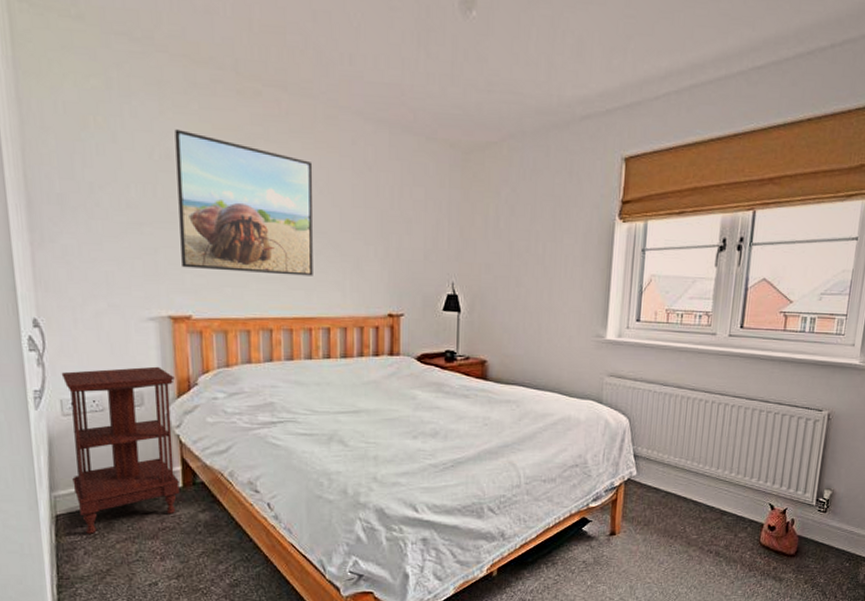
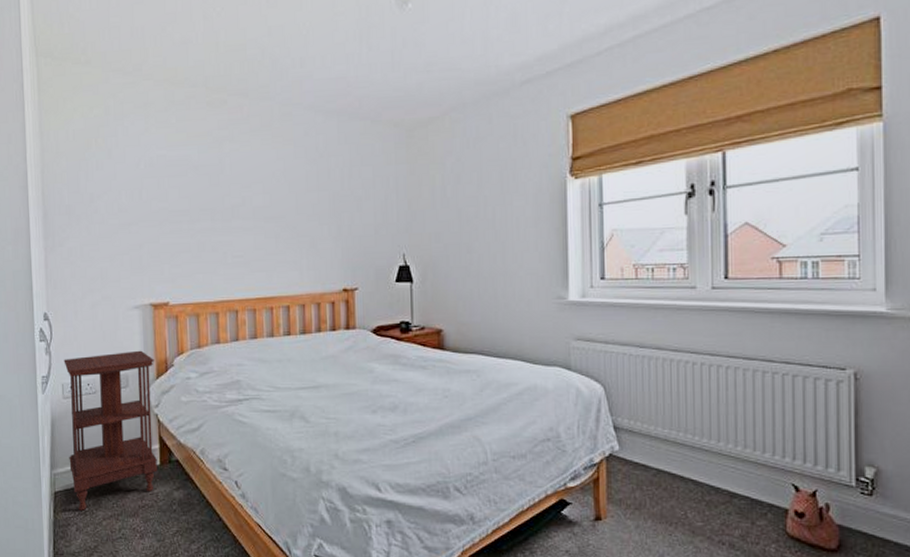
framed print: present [175,129,313,276] -> none [157,141,273,260]

